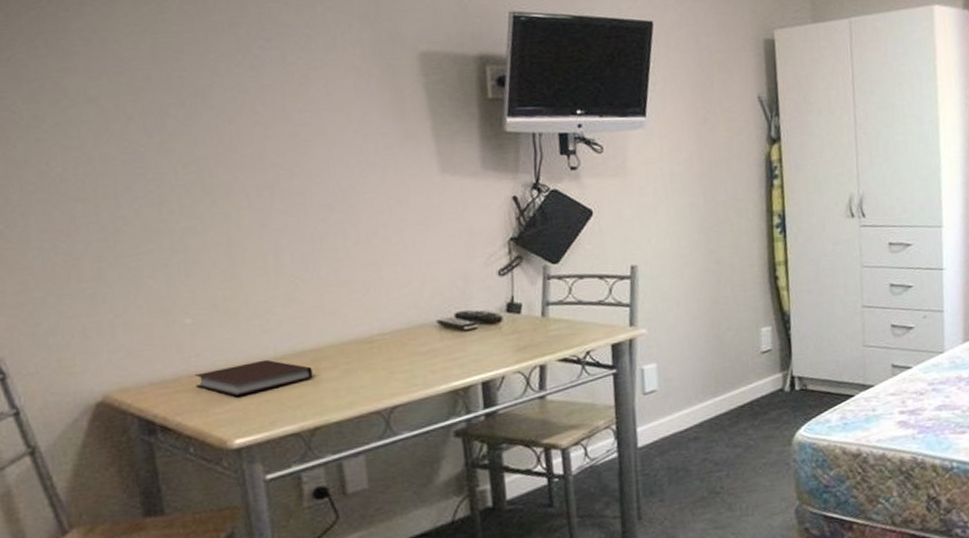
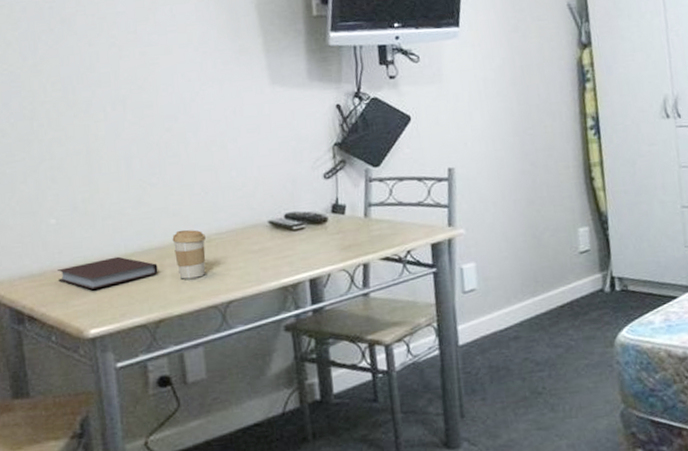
coffee cup: none [328,330,367,384] -> present [172,229,206,279]

